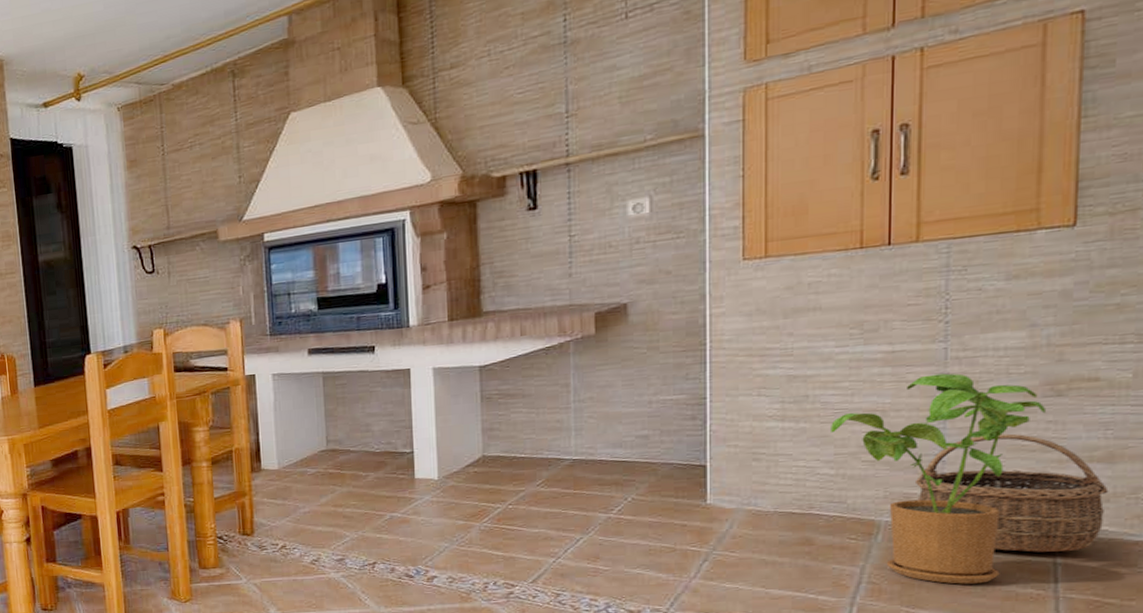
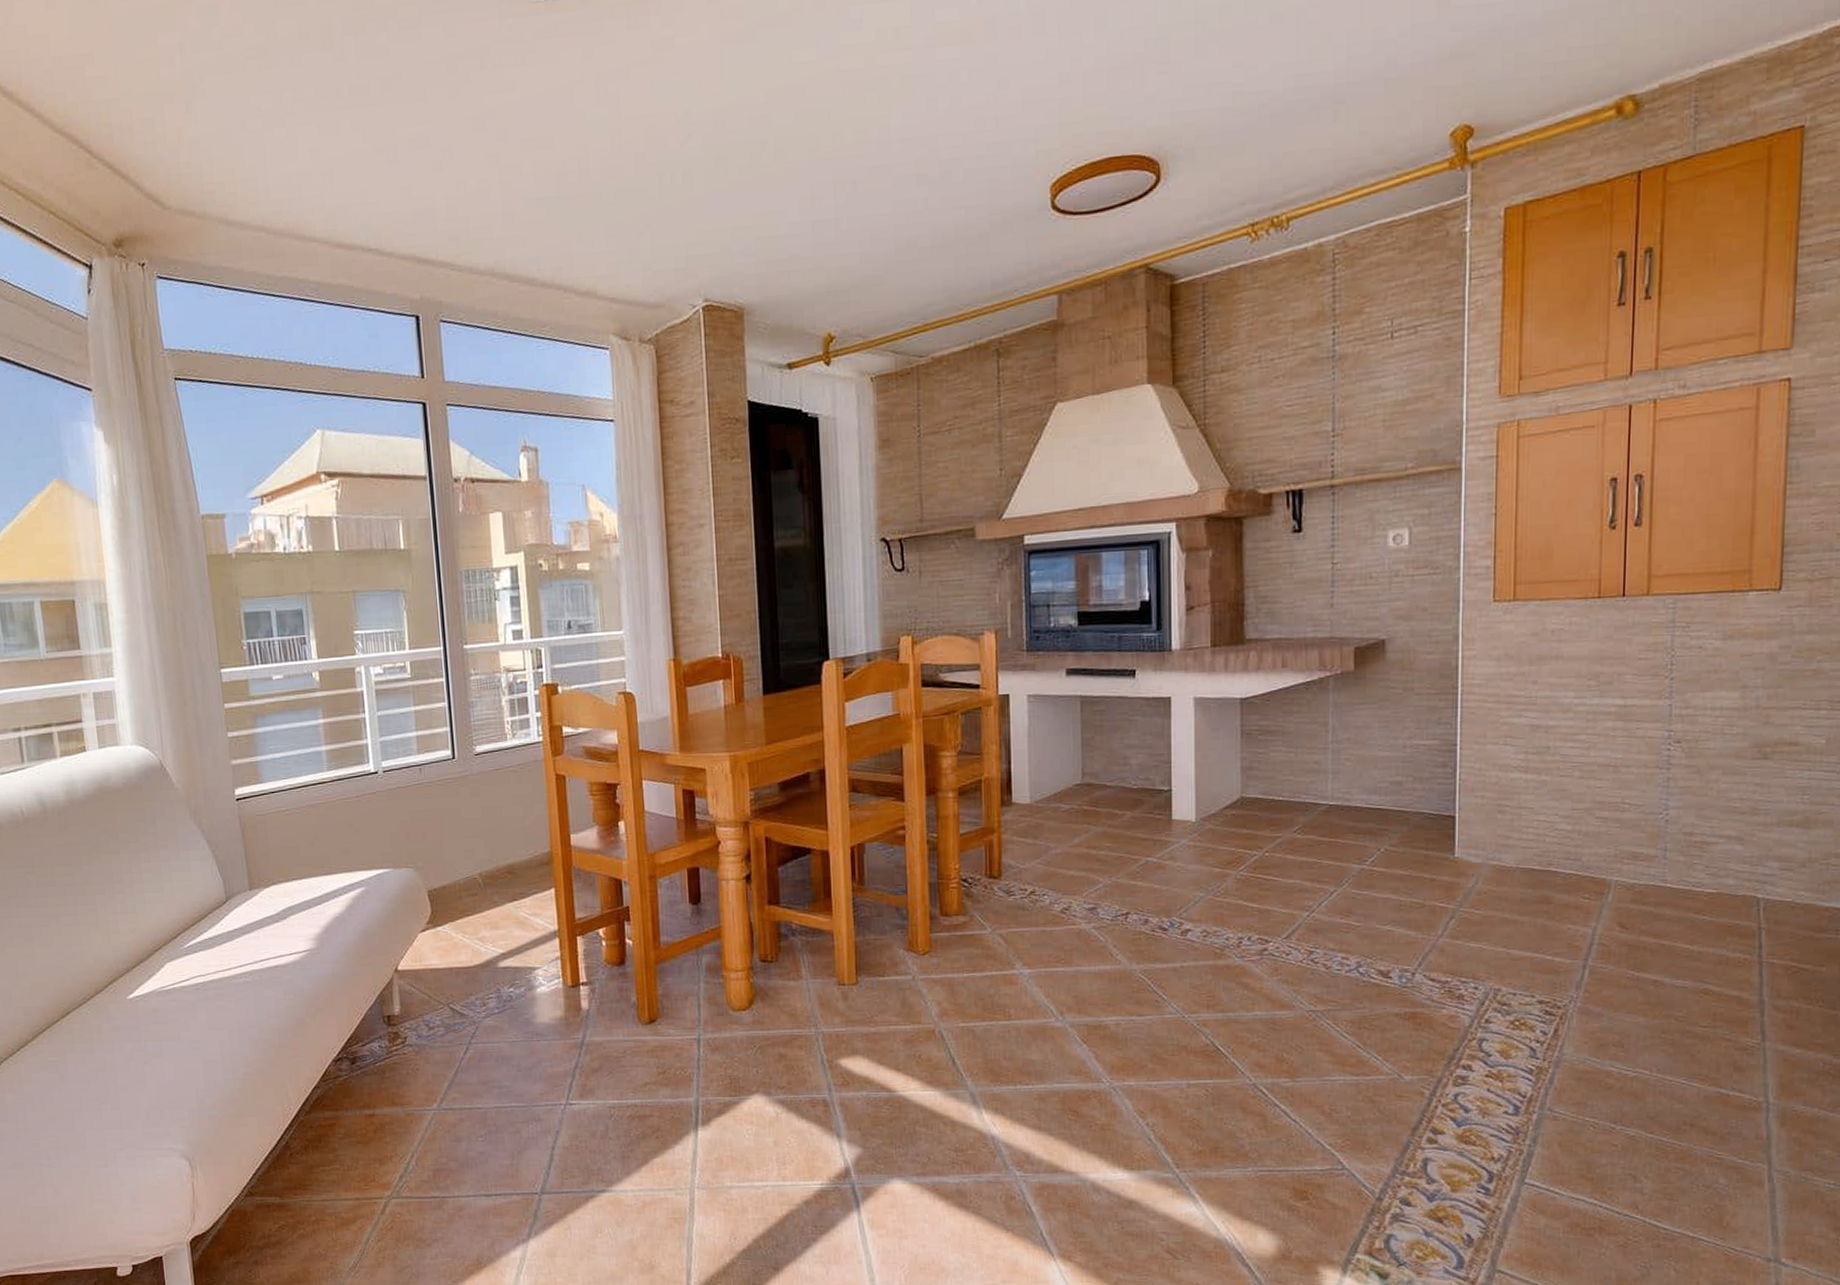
house plant: present [831,373,1045,584] -> none [1569,730,1754,948]
wicker basket: present [914,433,1109,553] -> none [1641,794,1805,917]

